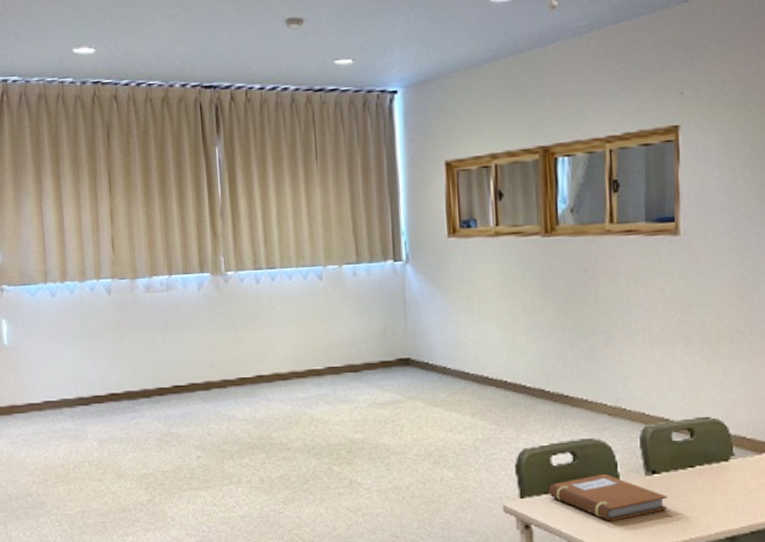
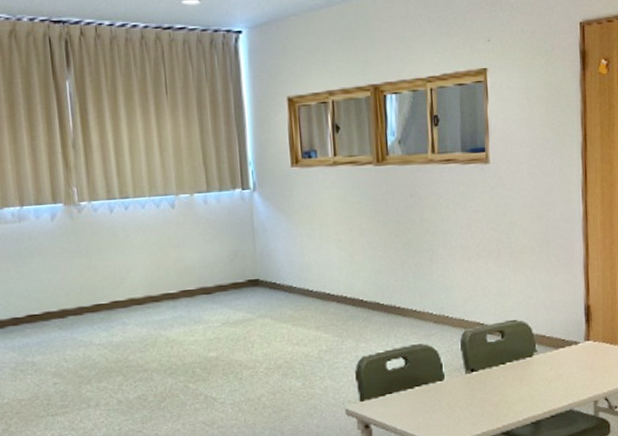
notebook: present [548,473,668,522] -> none [384,374,485,417]

